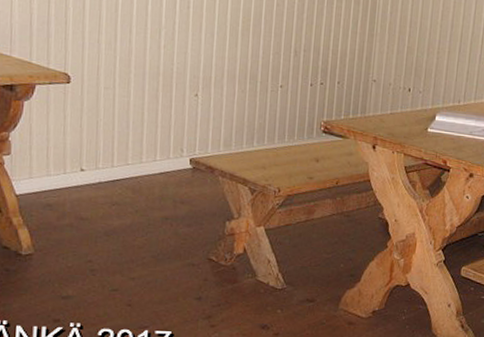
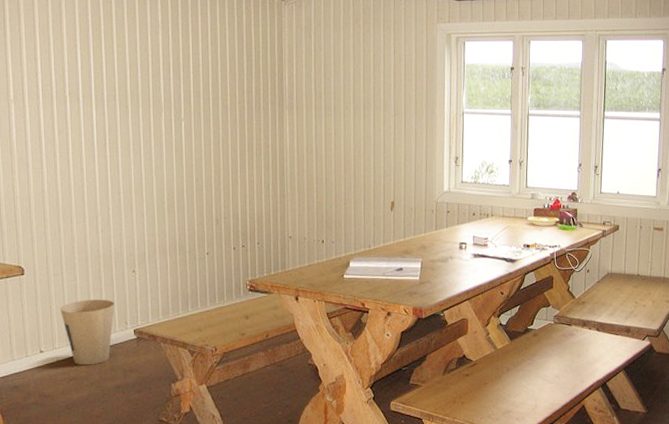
trash can: none [108,119,171,192] -> present [60,299,115,366]

